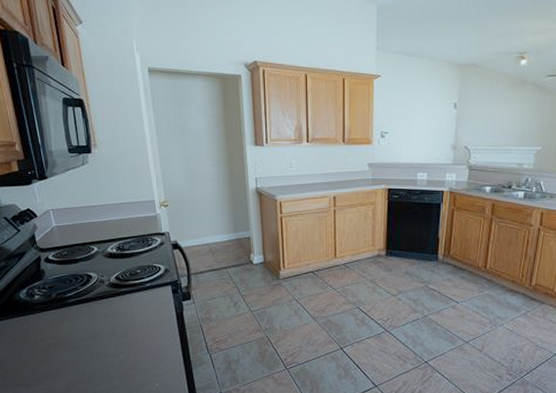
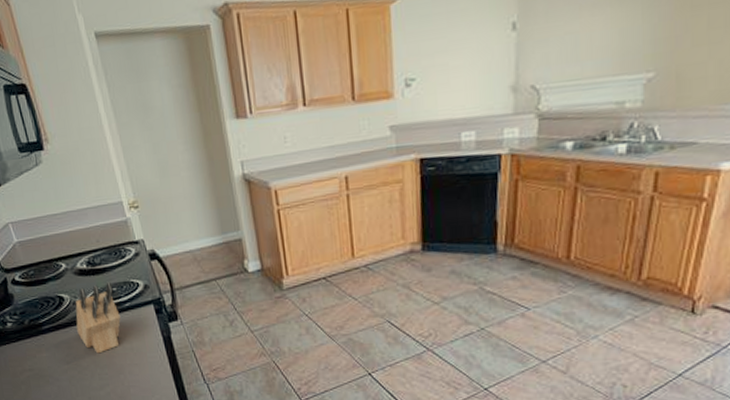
knife block: none [100,266,141,325] -> present [75,283,121,354]

